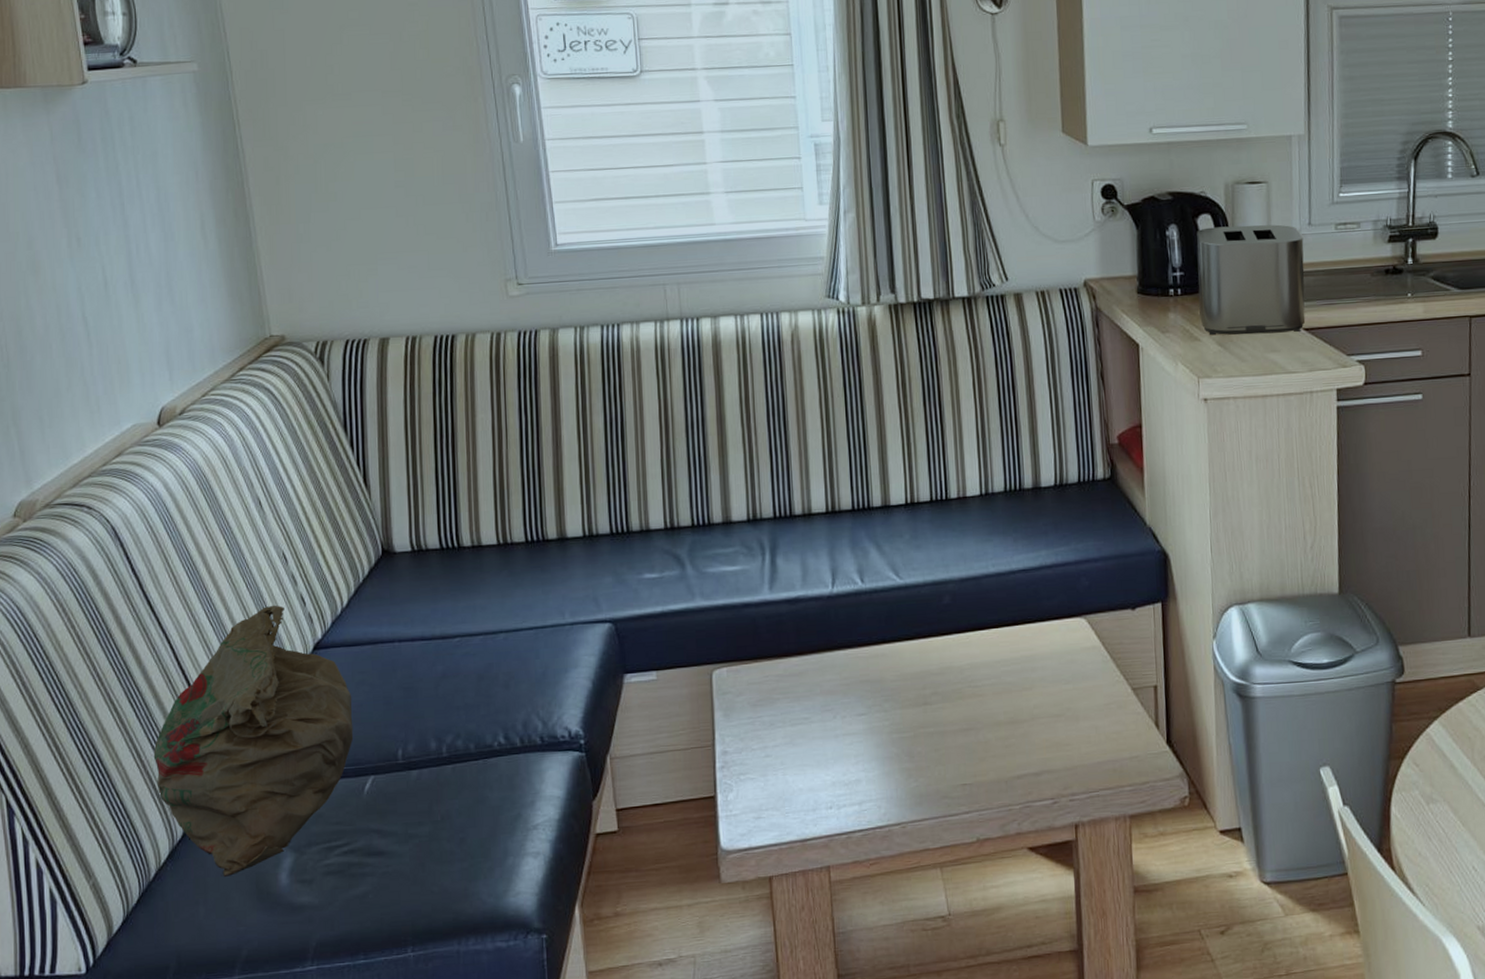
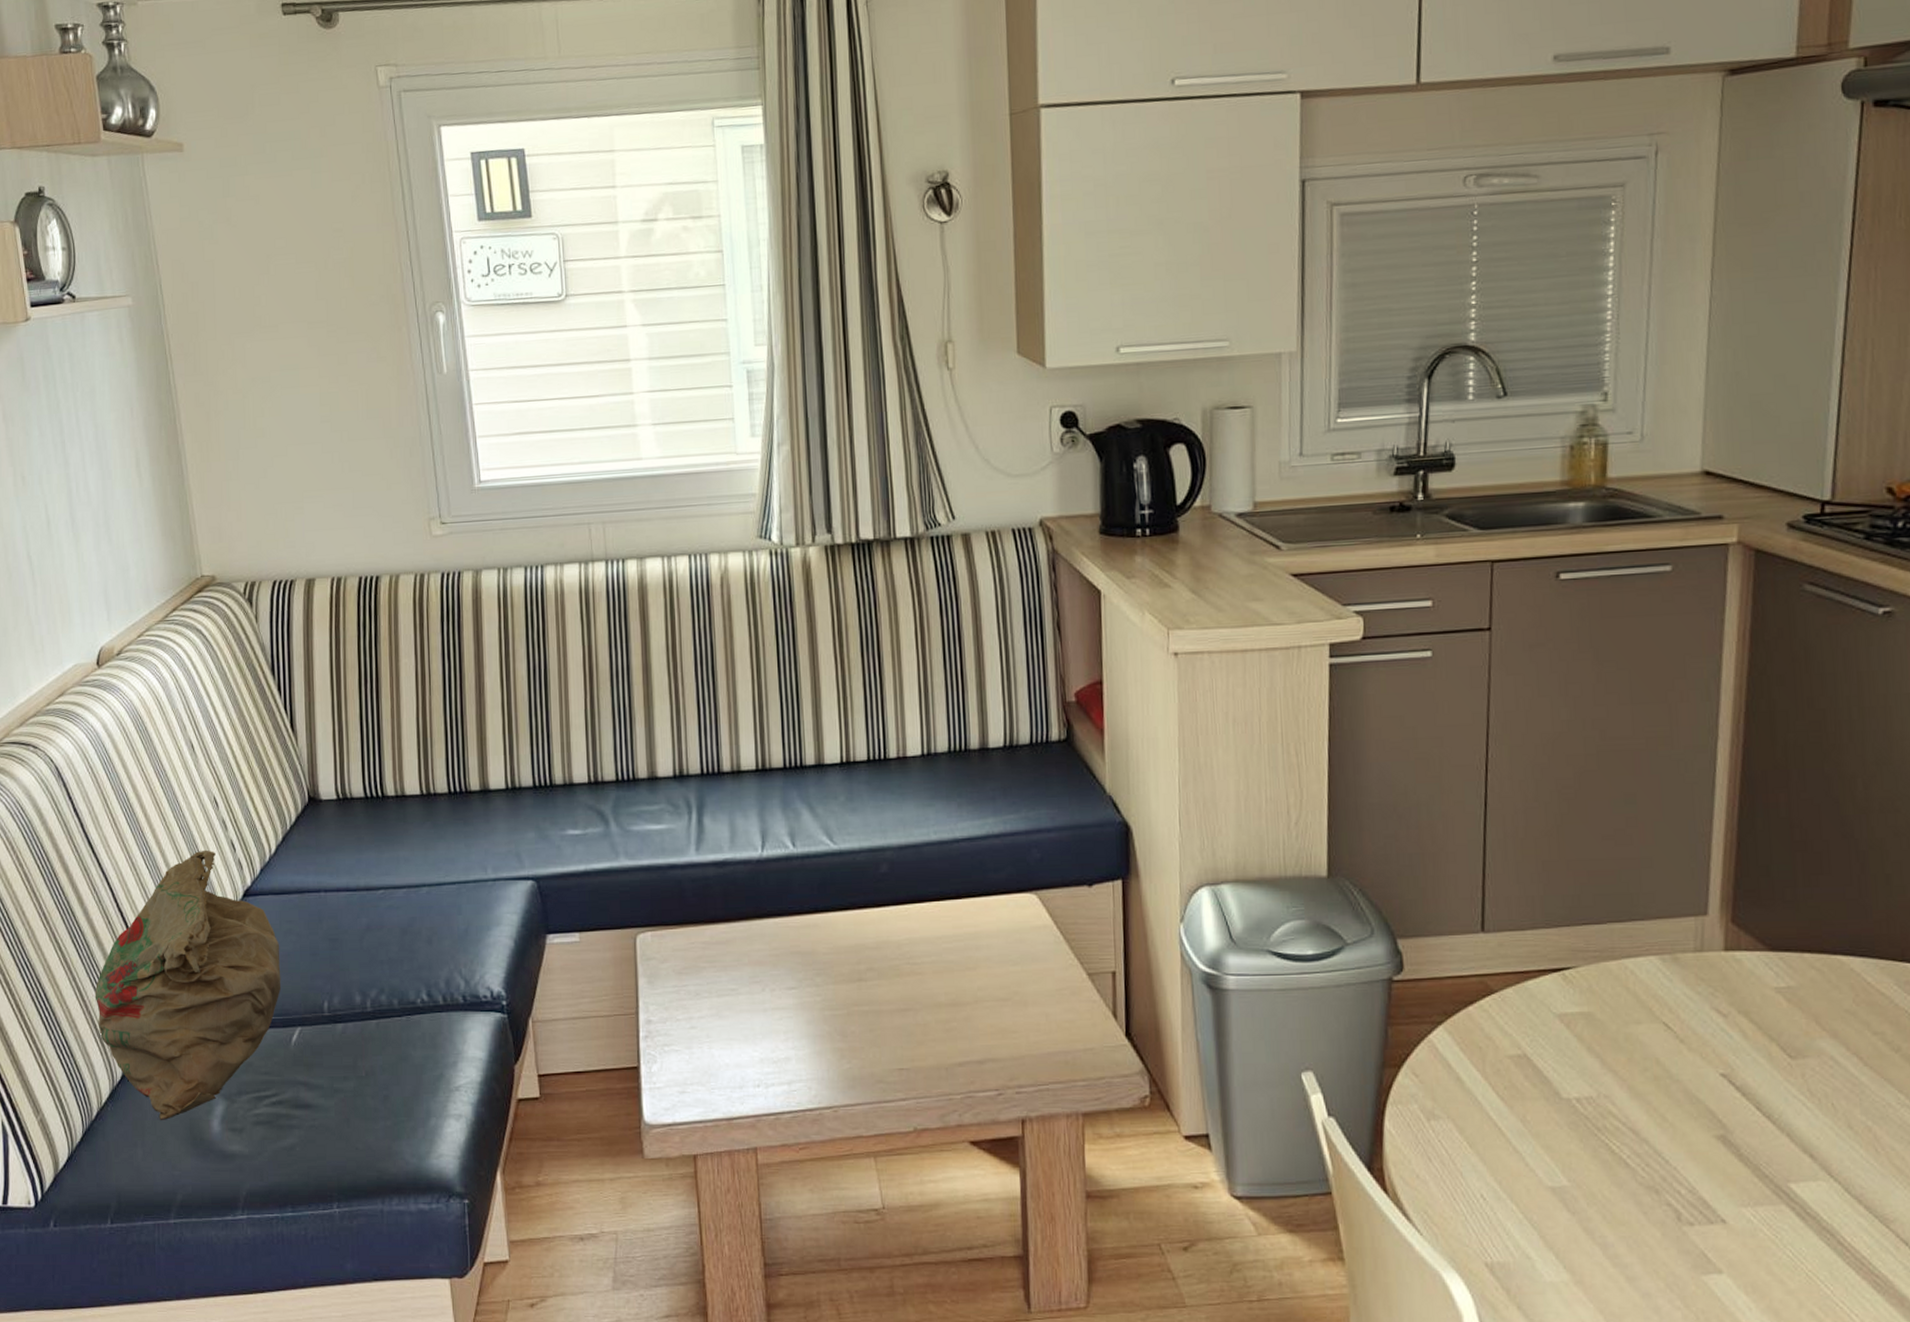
toaster: present [1196,224,1306,336] -> none [1168,455,1294,582]

